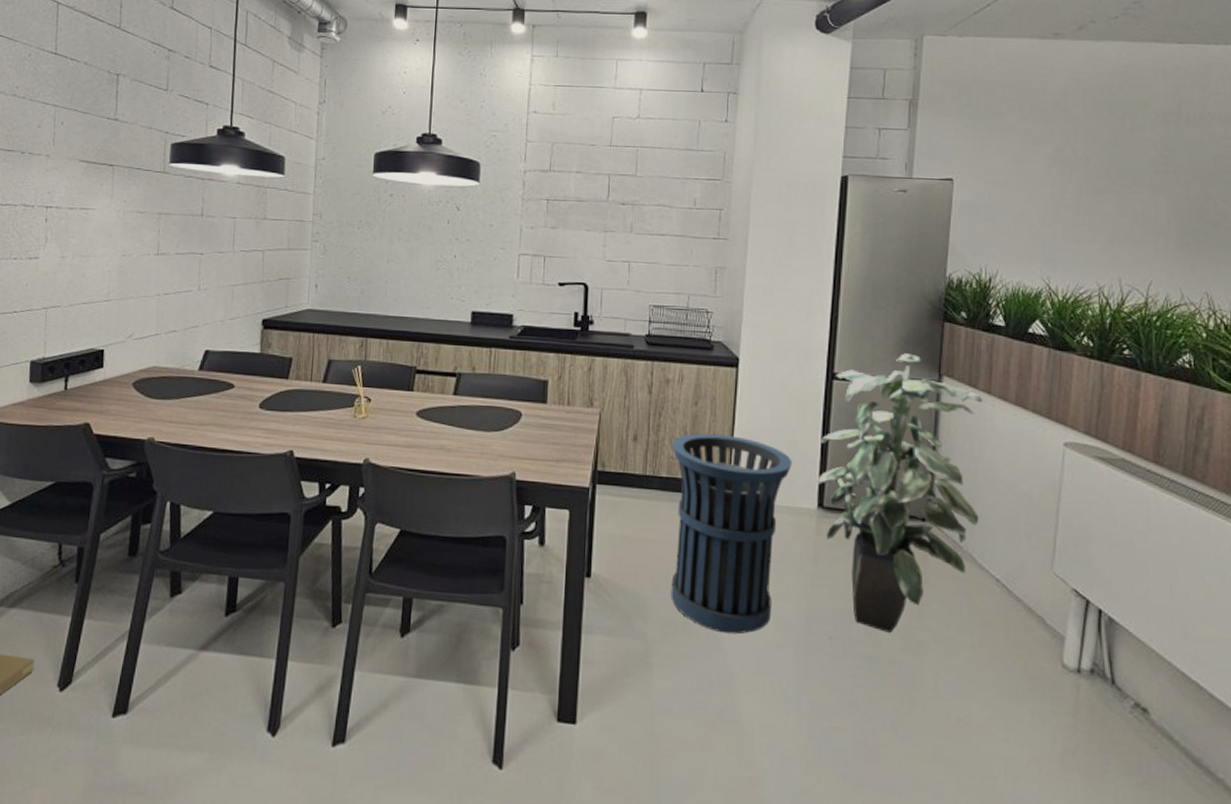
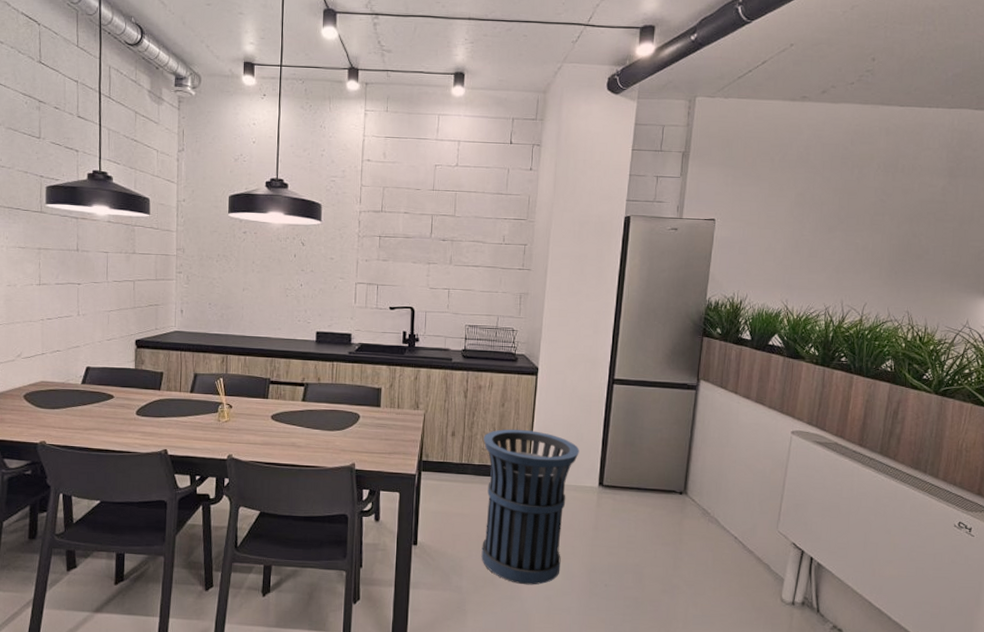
indoor plant: present [817,353,983,633] -> none [598,362,731,580]

